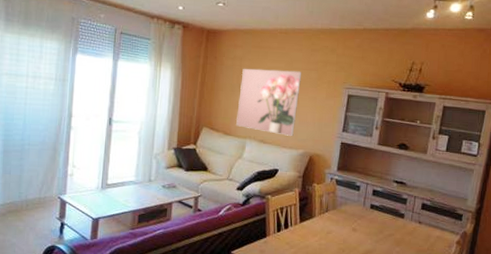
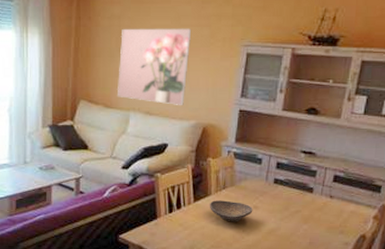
decorative bowl: none [313,222,352,243] -> present [209,200,253,222]

